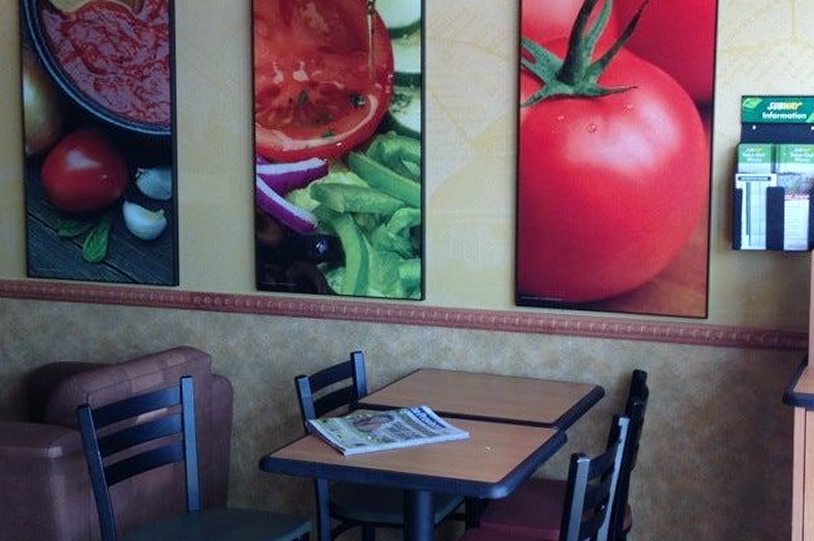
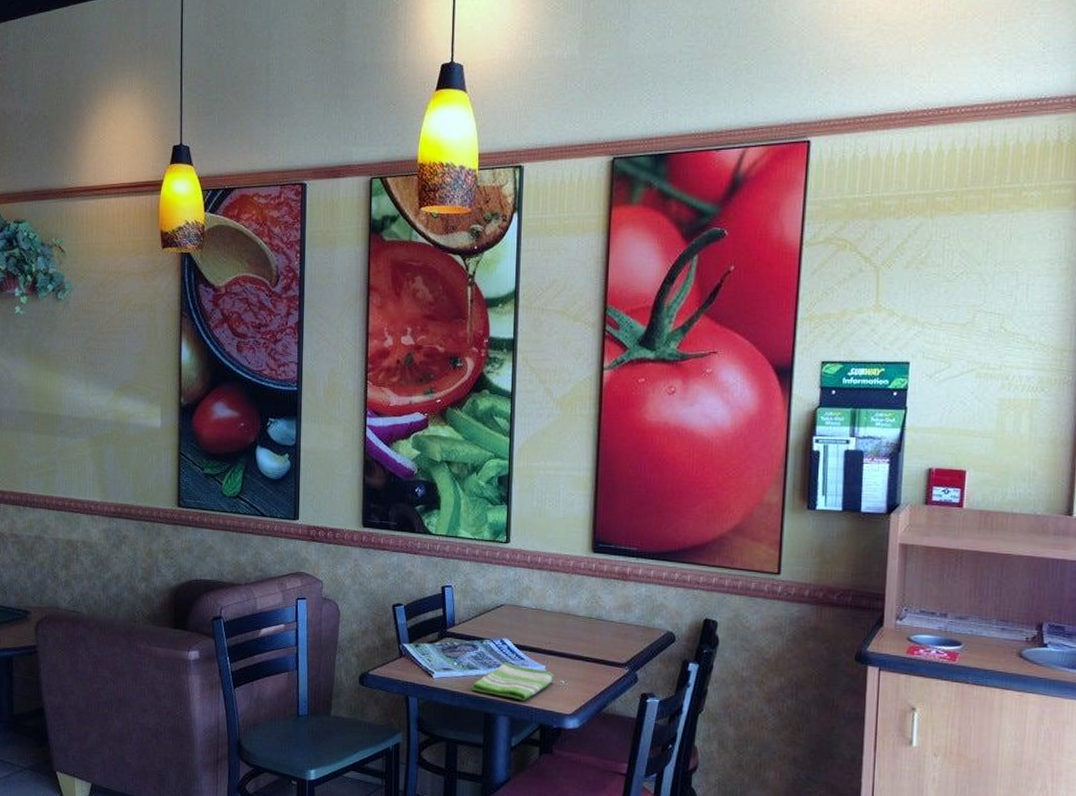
dish towel: none [388,432,479,472] -> present [471,662,554,701]

